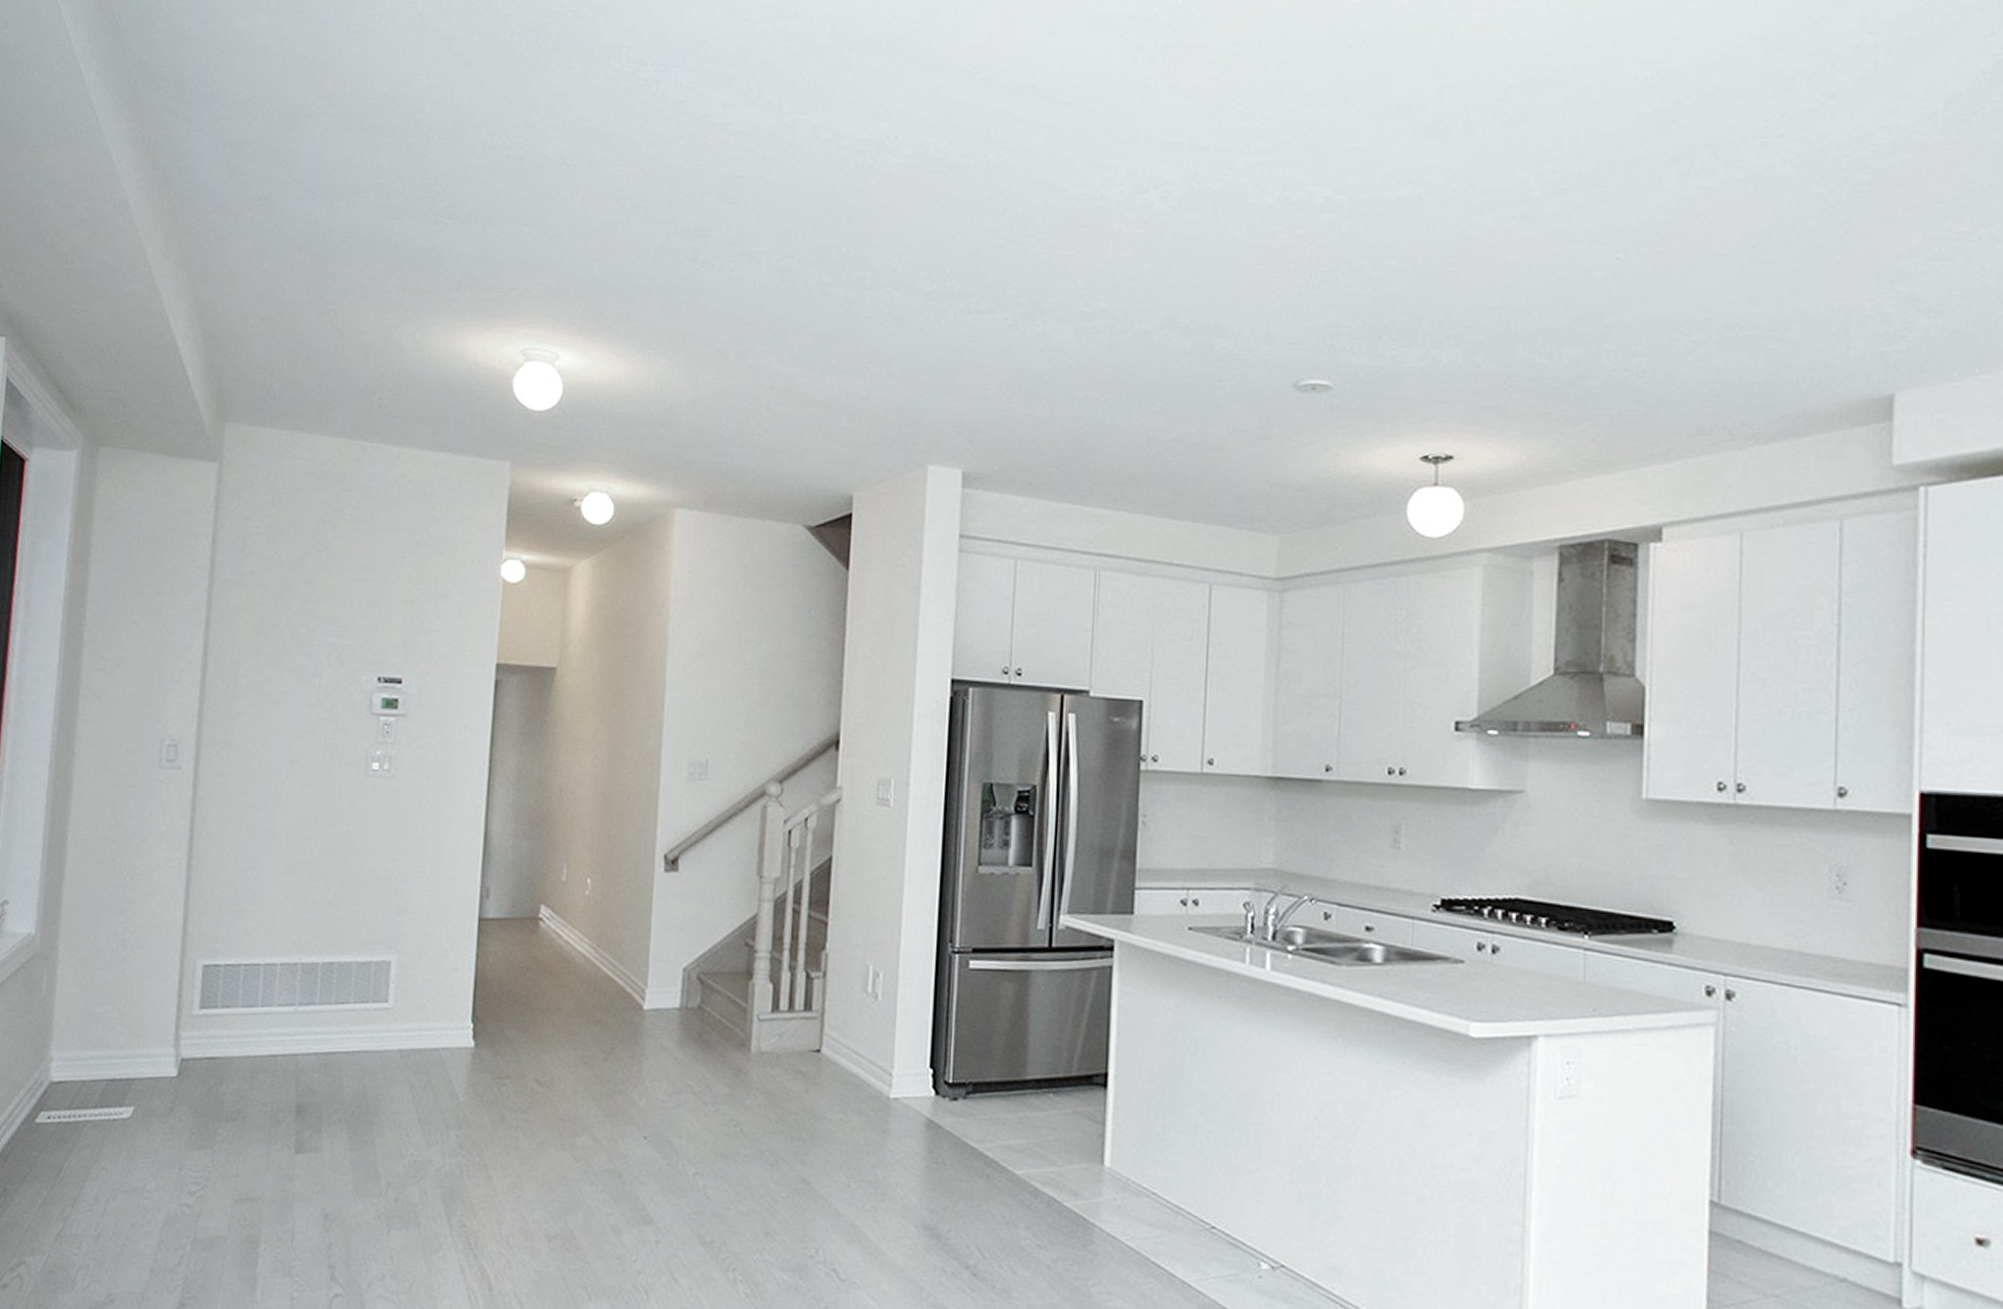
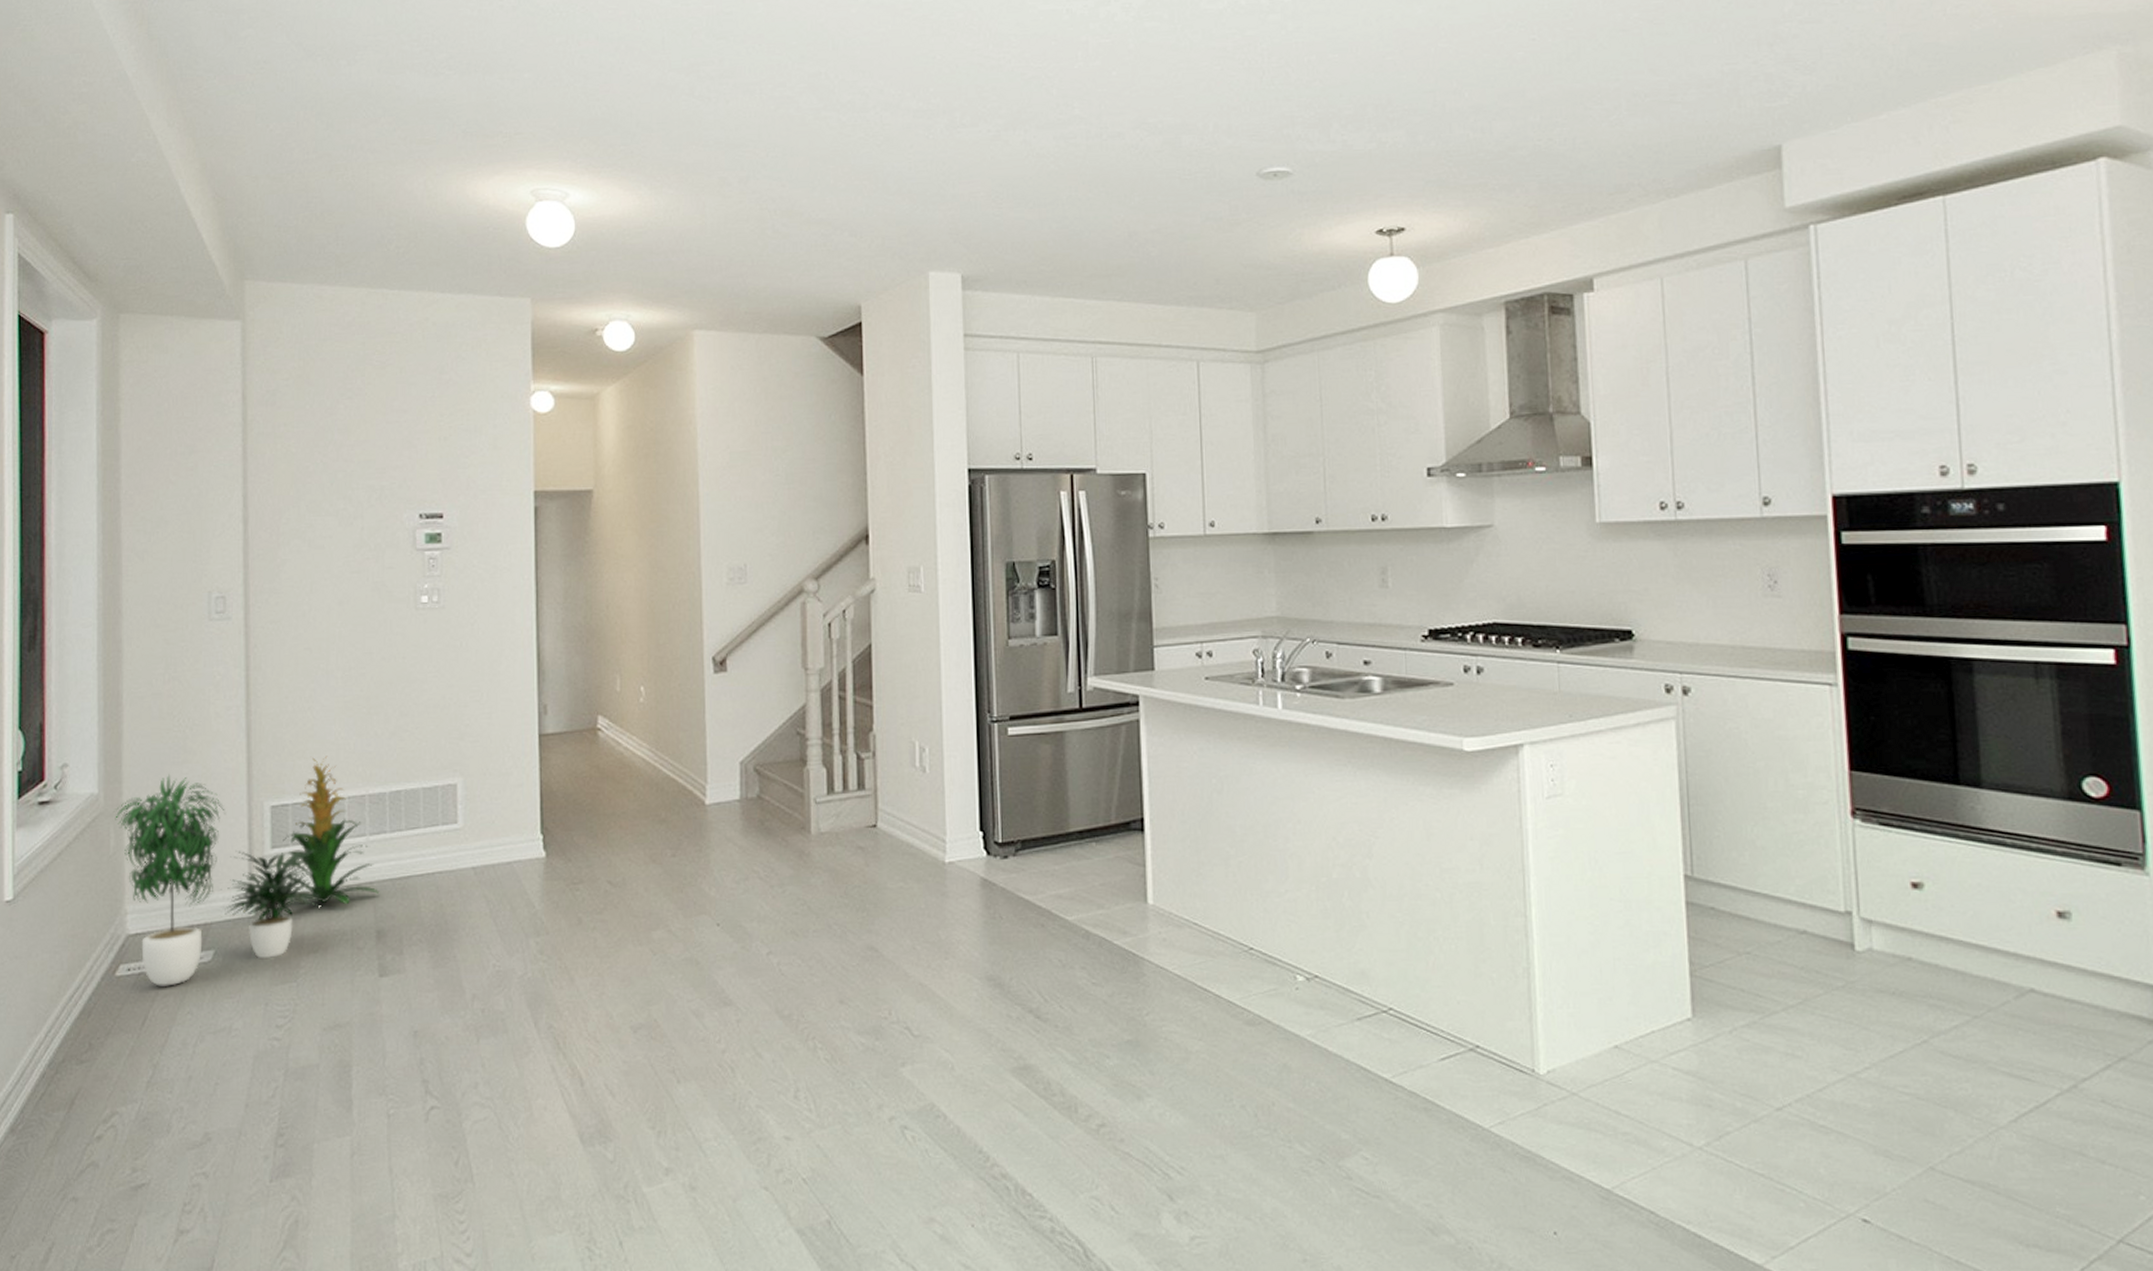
potted plant: none [48,921,244,1139] -> present [114,774,320,986]
indoor plant: none [195,918,304,1074] -> present [268,756,380,910]

